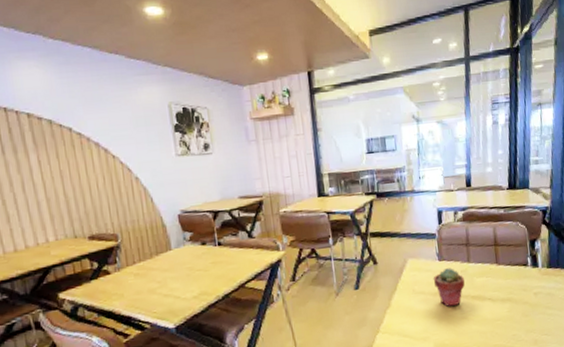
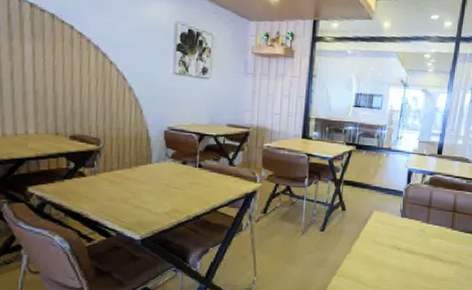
potted succulent: present [433,268,465,307] -> none [393,225,422,262]

